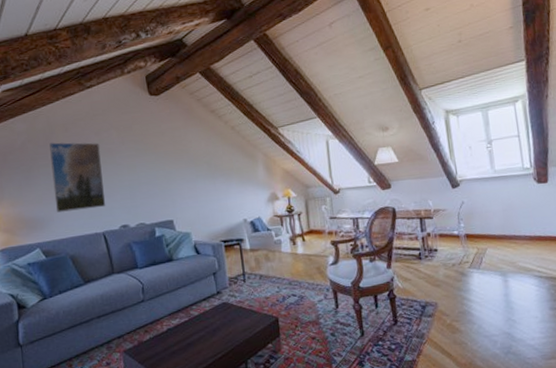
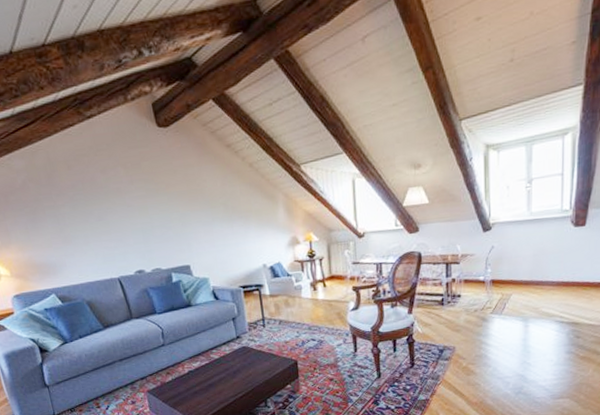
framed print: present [49,142,106,212] -> none [52,181,119,257]

